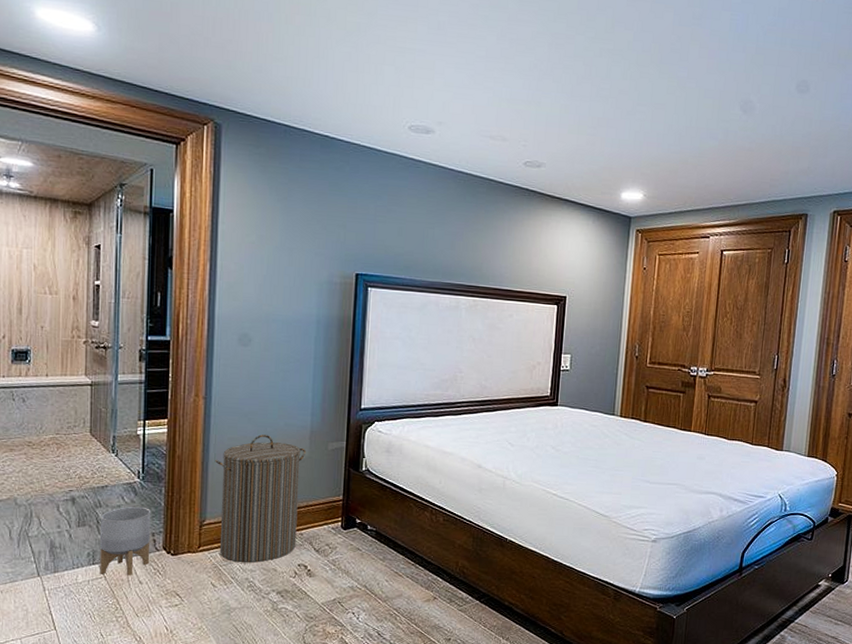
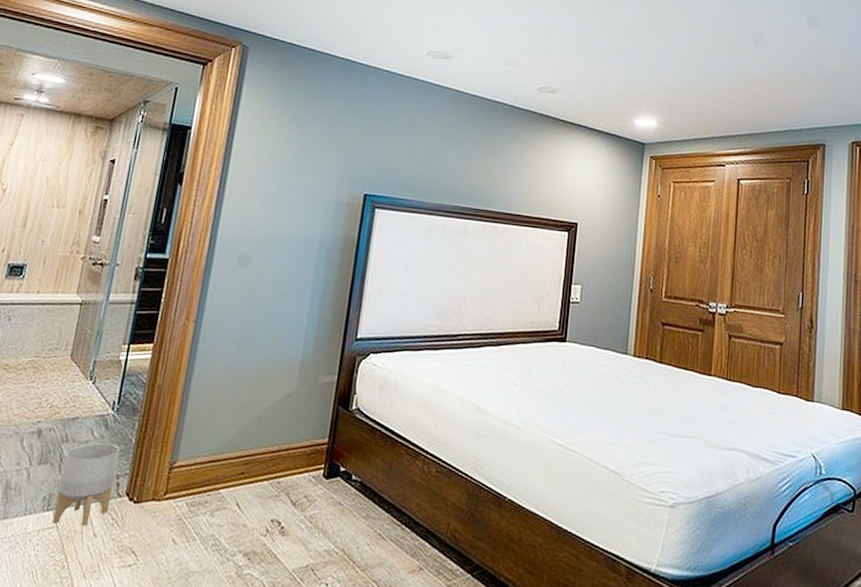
laundry hamper: present [215,435,307,563] -> none [186,364,295,516]

